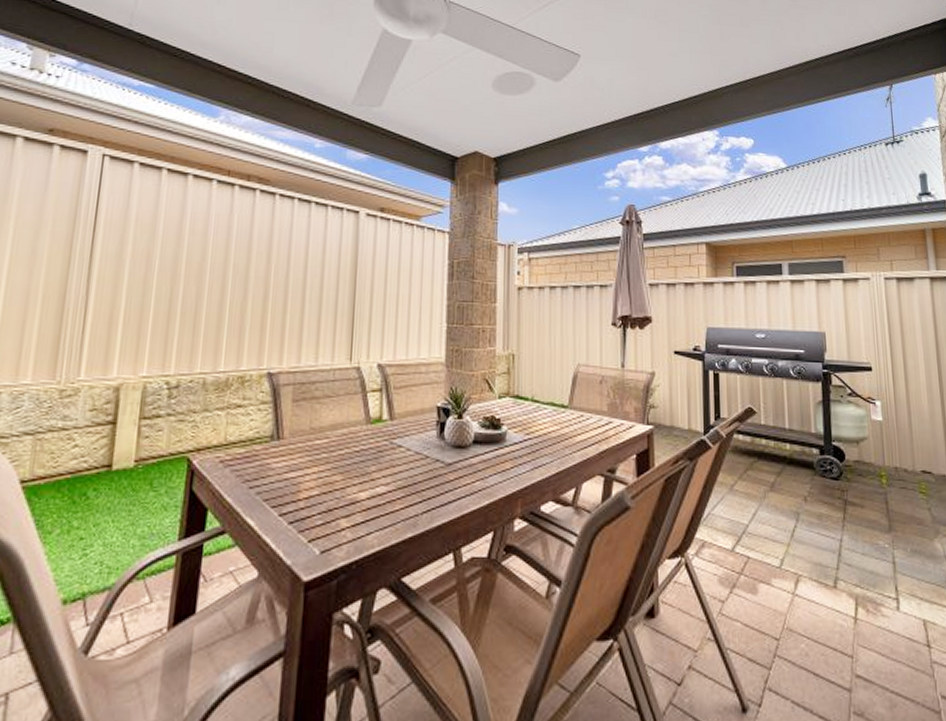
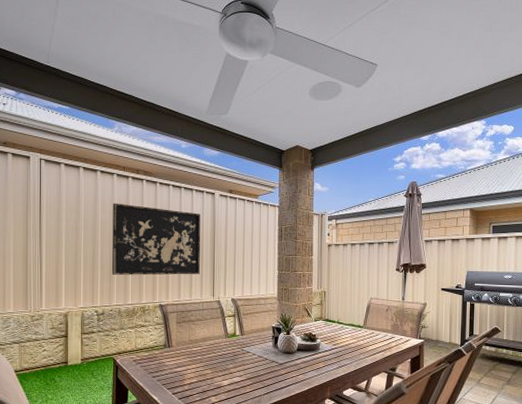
decorative wall panel: none [197,220,337,328] -> present [112,203,201,275]

